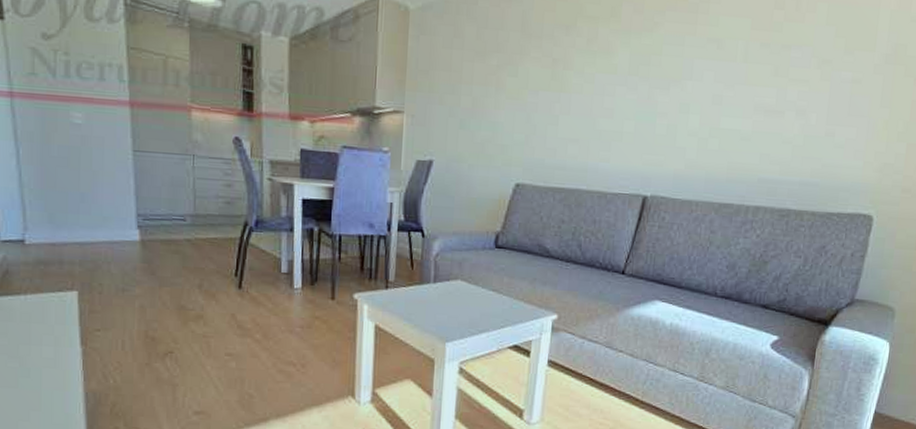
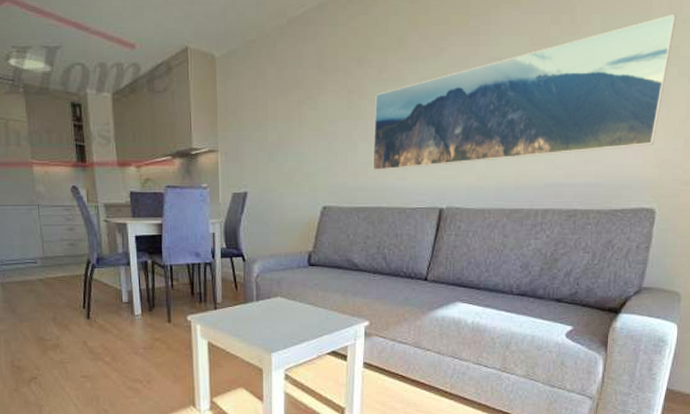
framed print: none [573,10,906,150] -> present [372,13,677,171]

